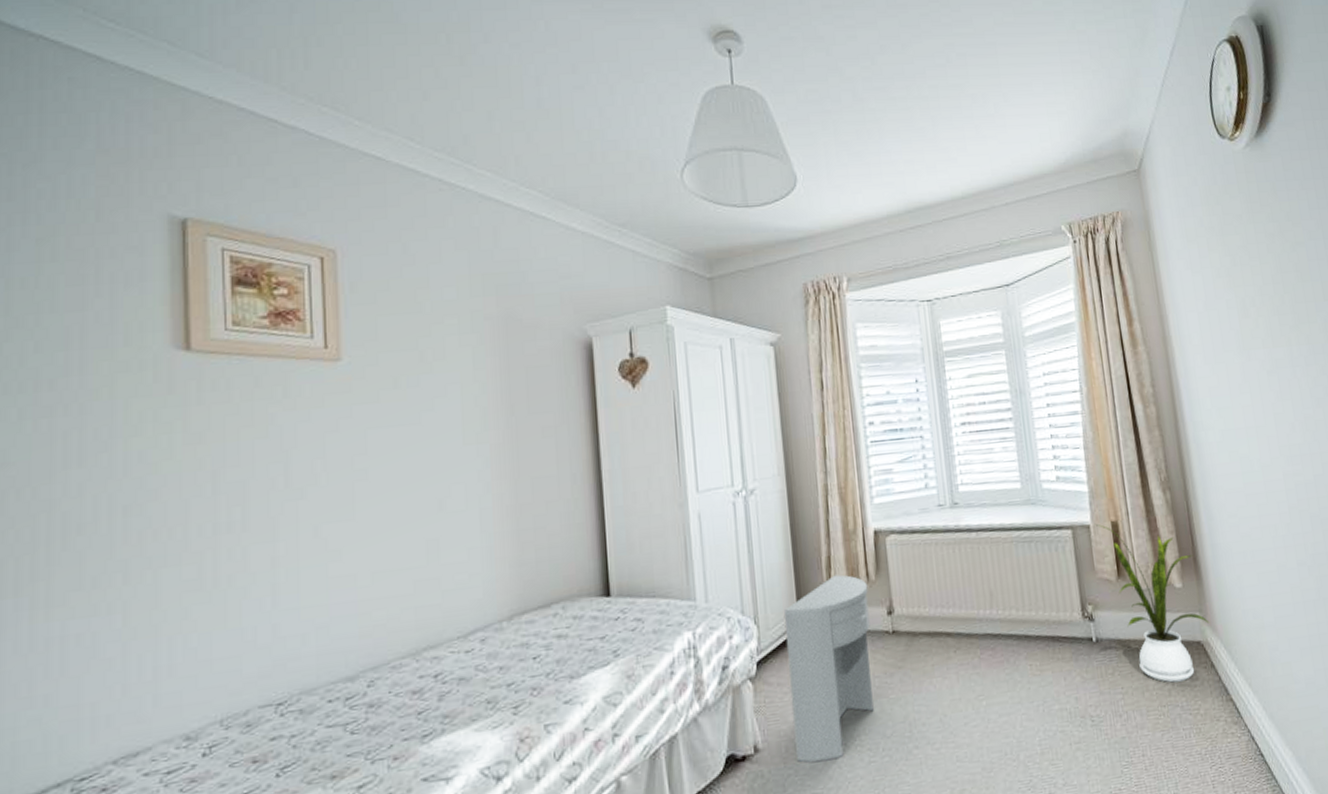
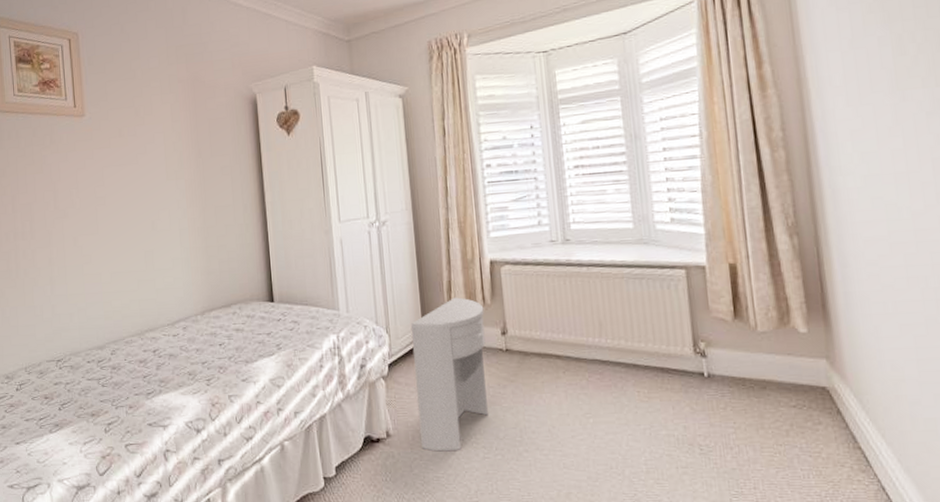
house plant: present [1095,523,1210,683] -> none [711,265,838,424]

